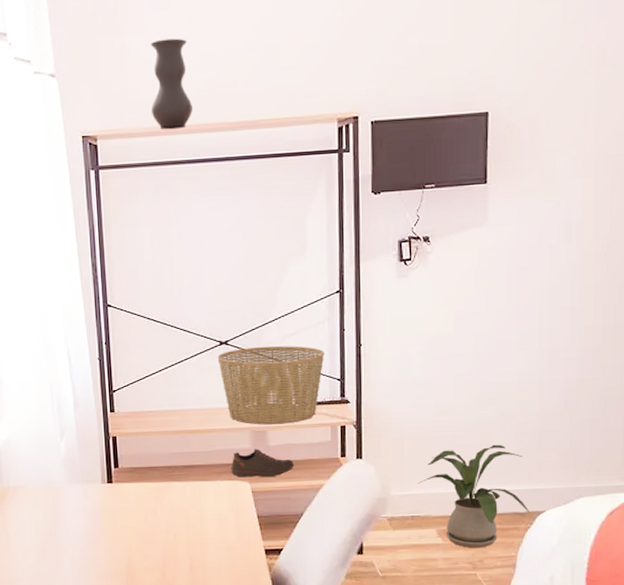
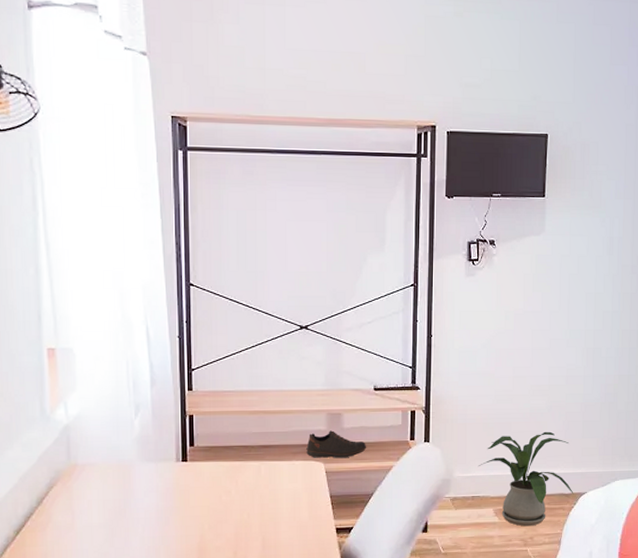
vase: present [150,38,194,130] -> none [241,32,284,120]
basket: present [217,345,325,425] -> none [297,332,398,408]

